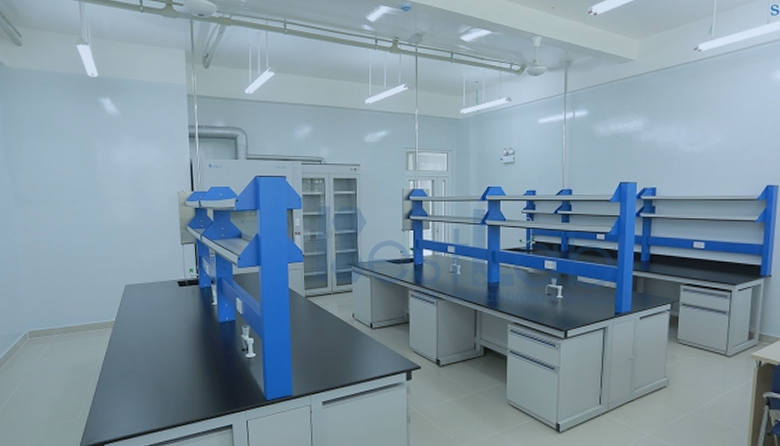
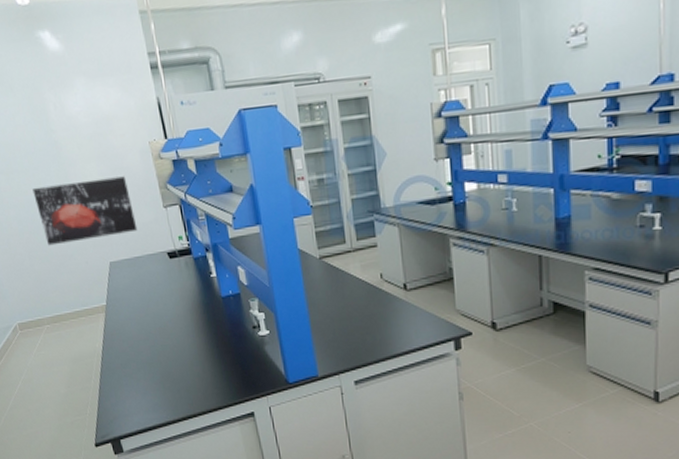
wall art: none [68,216,156,266] -> present [32,176,138,246]

